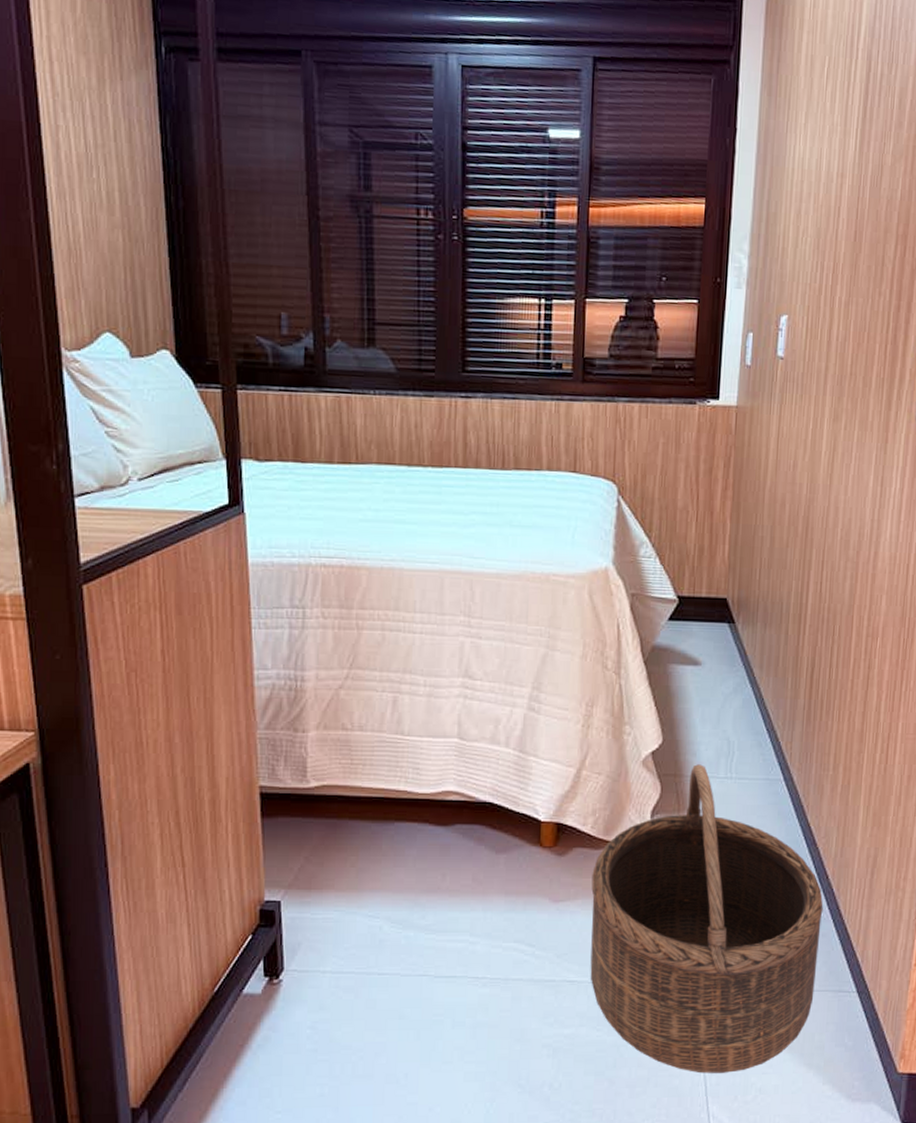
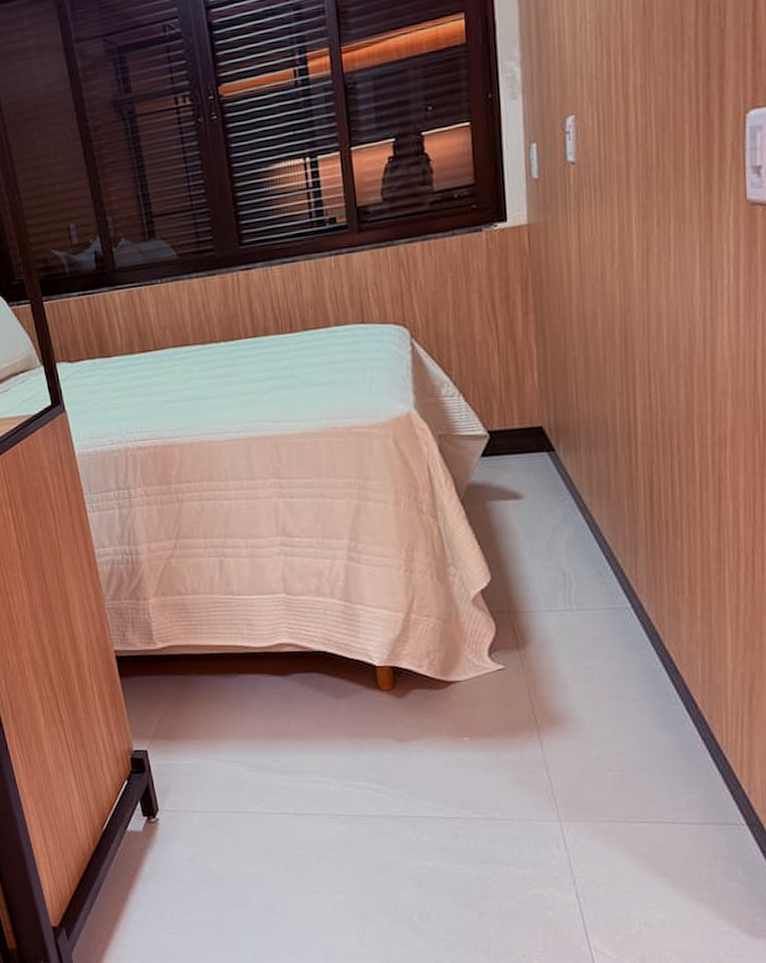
basket: present [590,764,824,1074] -> none [434,598,696,906]

